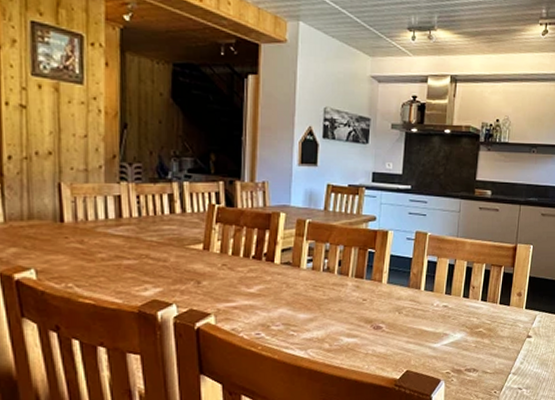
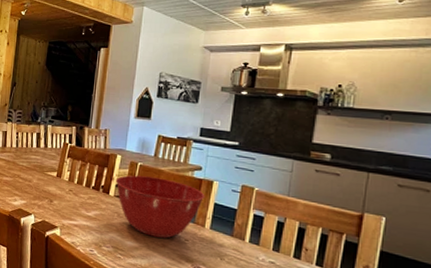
mixing bowl: none [280,234,381,303] -> present [115,175,205,239]

